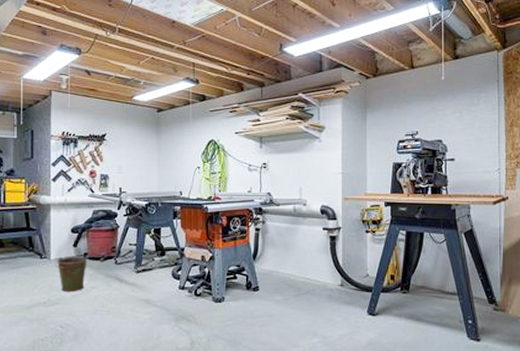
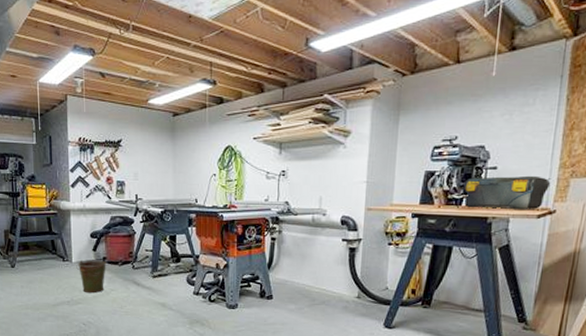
toolbox: none [428,166,501,198] -> present [463,175,551,210]

